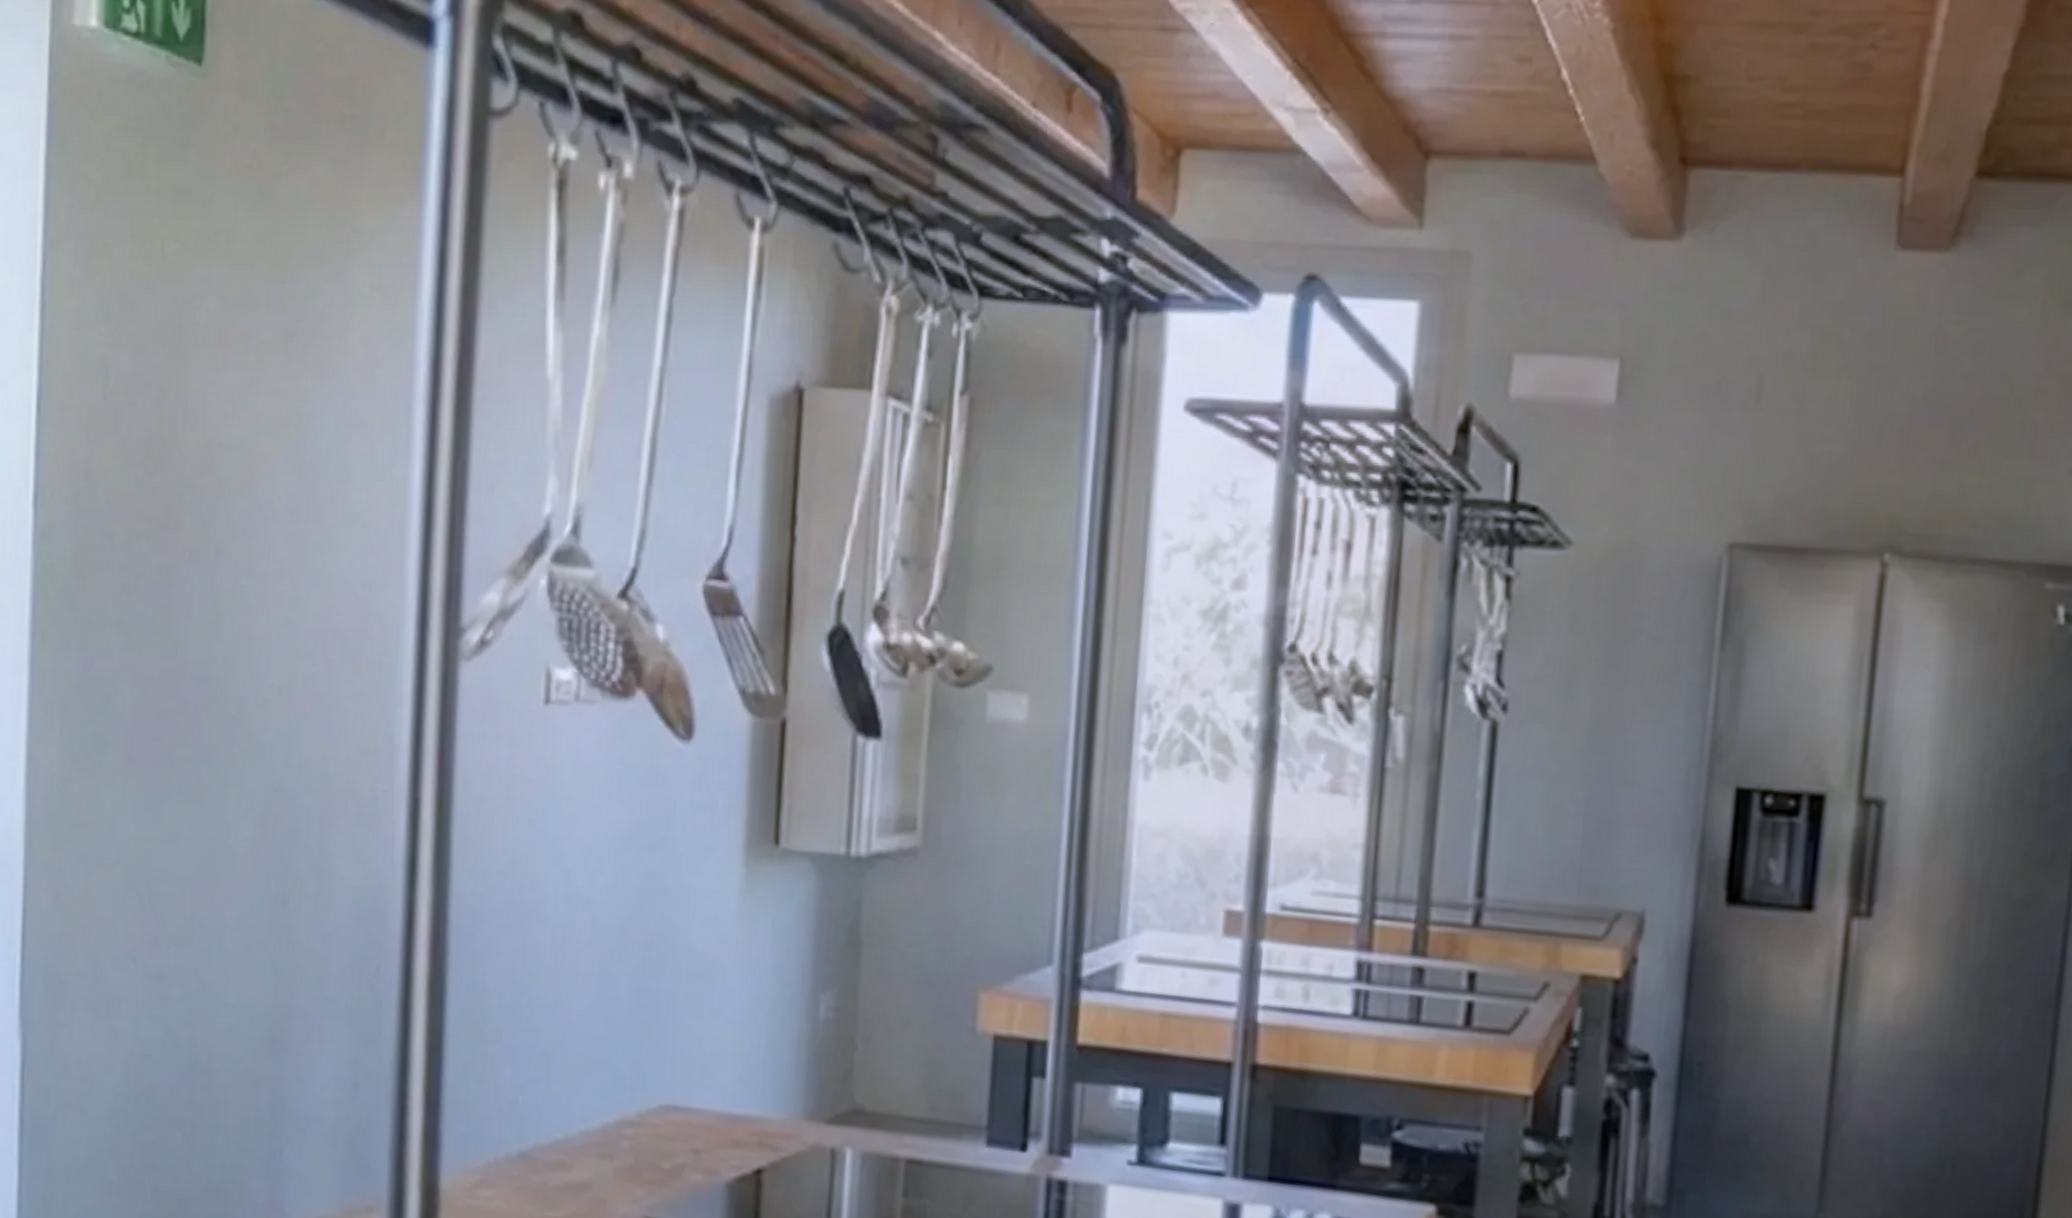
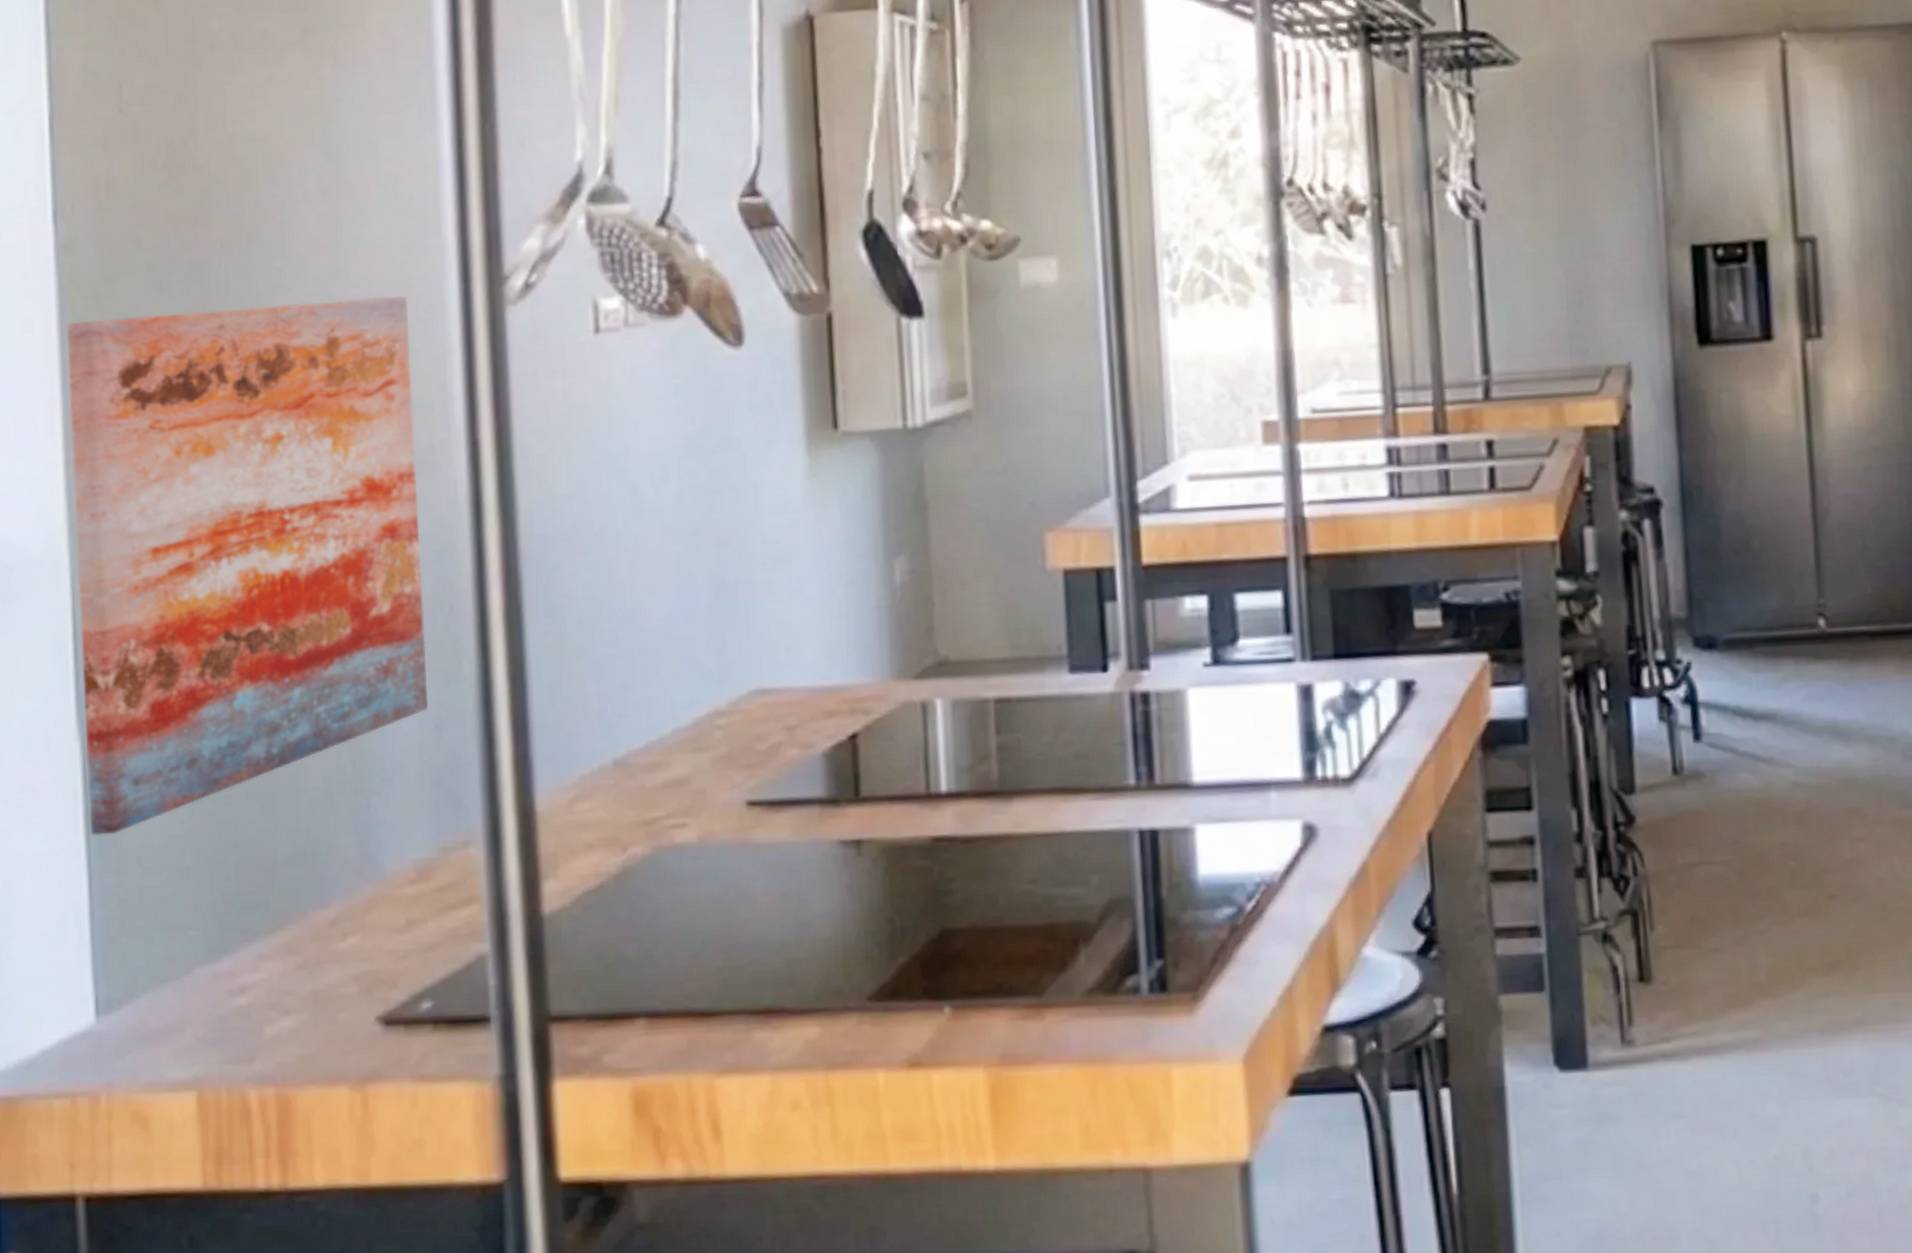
wall art: none [23,613,364,1137] -> present [66,296,428,836]

